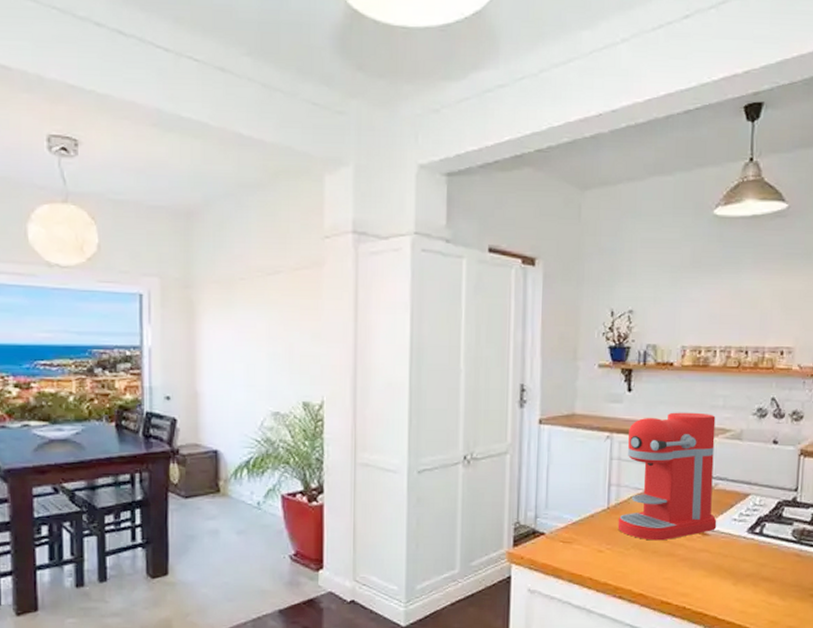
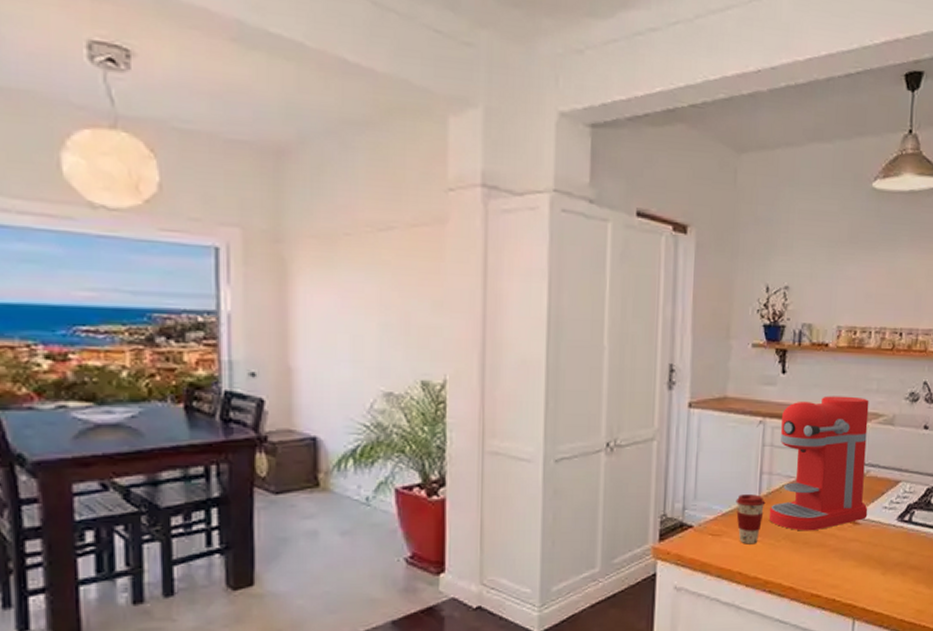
coffee cup: none [585,505,614,552] -> present [736,494,766,544]

